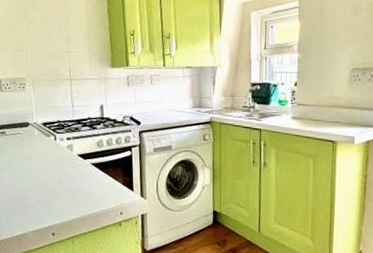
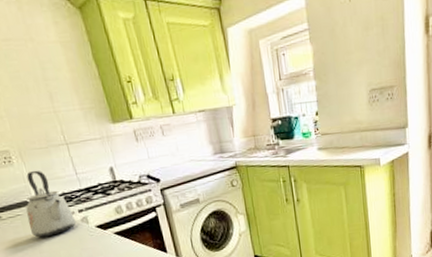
kettle: none [25,98,63,157] -> present [26,170,77,238]

